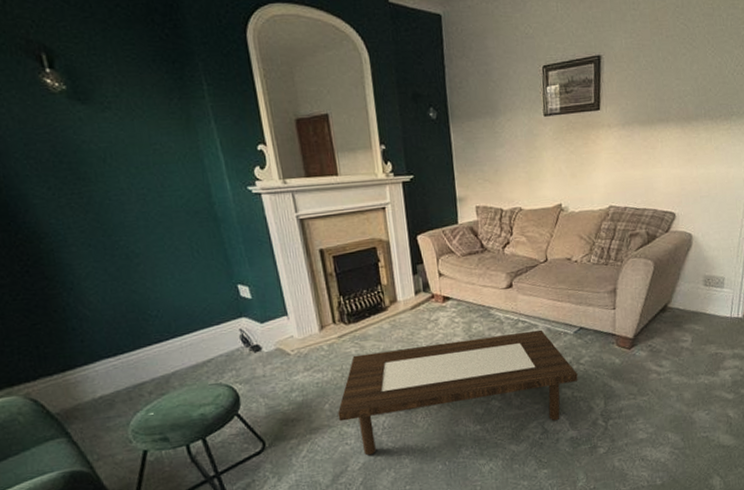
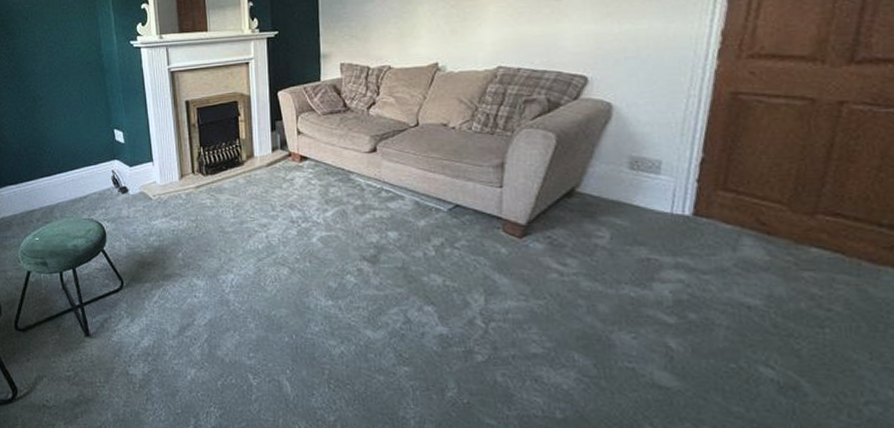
coffee table: present [338,329,578,456] -> none [189,202,452,313]

